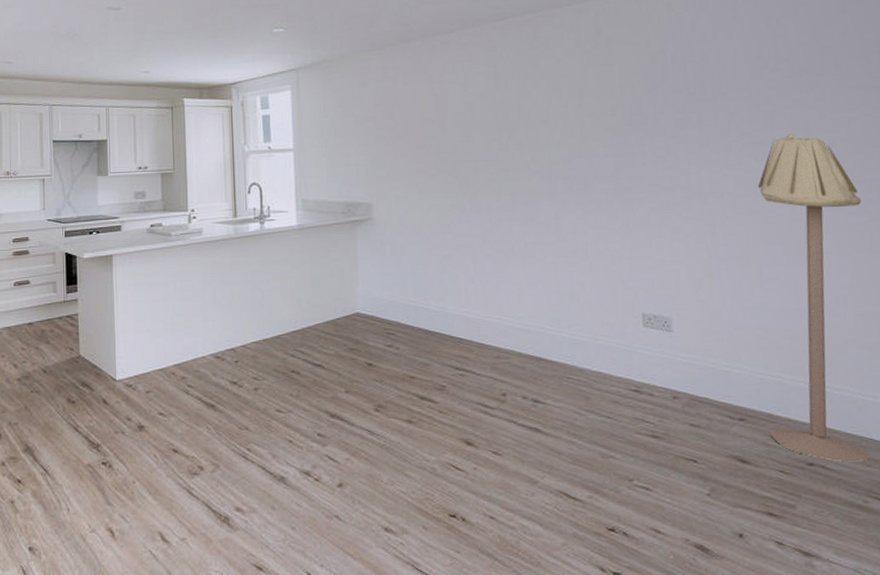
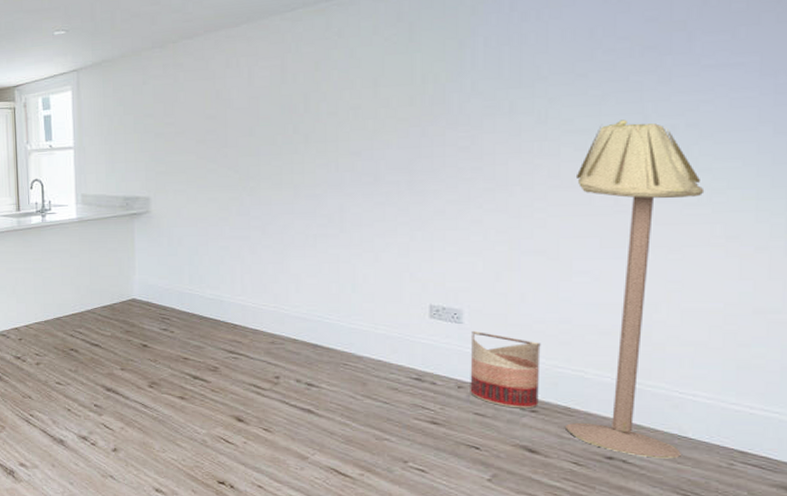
basket: none [681,338,745,417] -> present [470,330,541,409]

